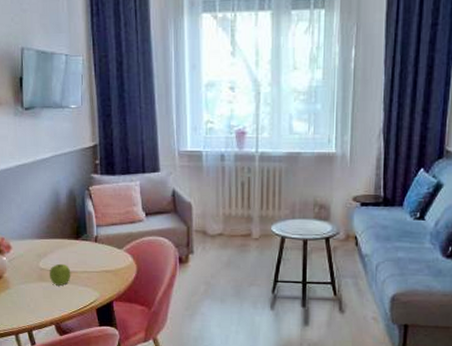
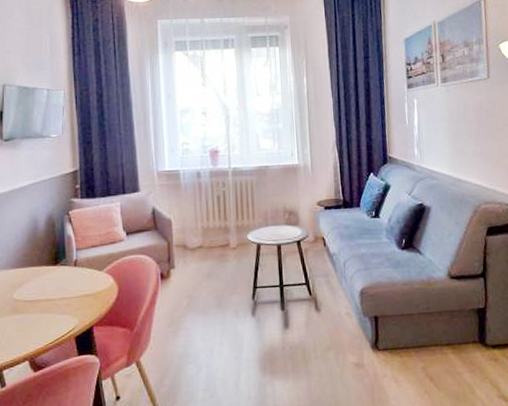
fruit: present [50,263,71,286] -> none [25,292,48,317]

